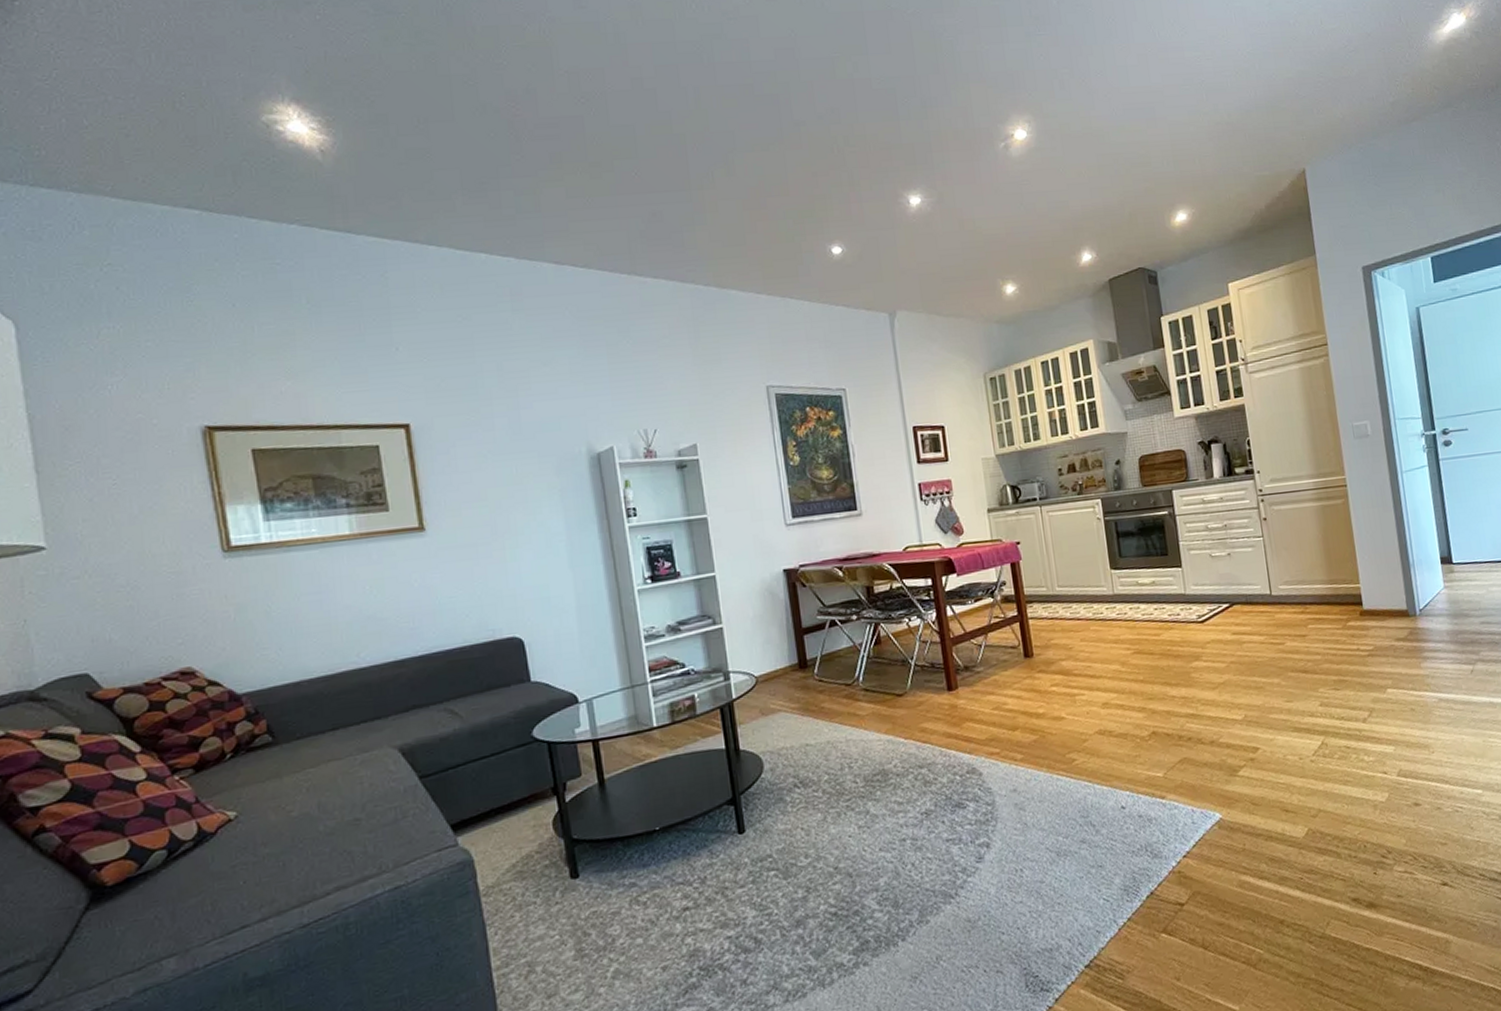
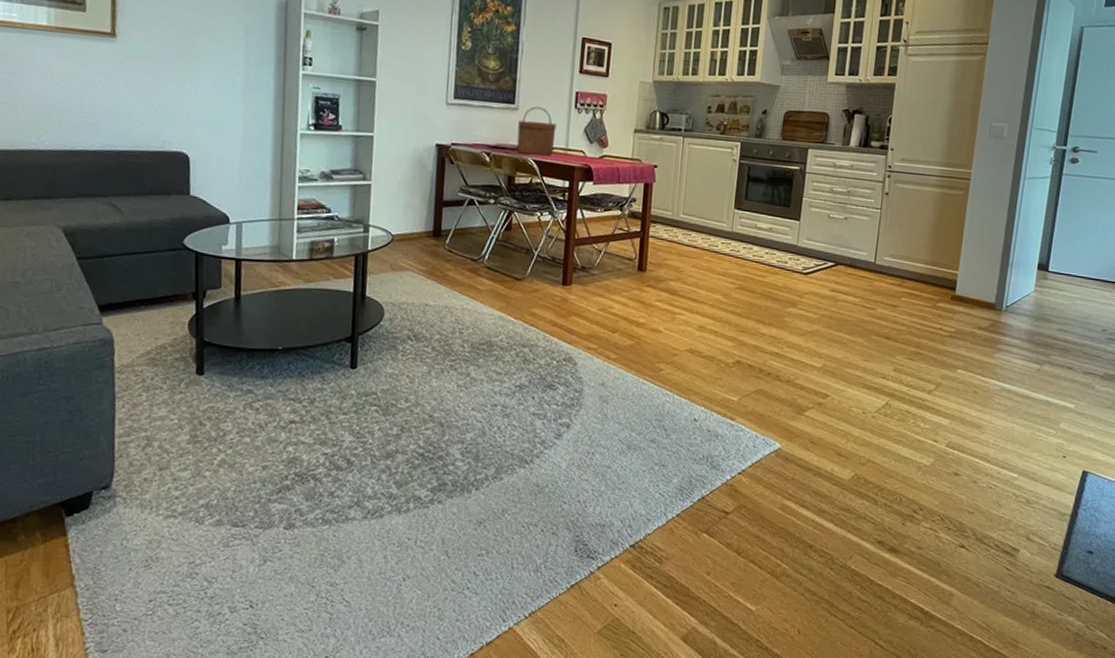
handbag: none [865,507,908,561] -> present [516,106,557,156]

